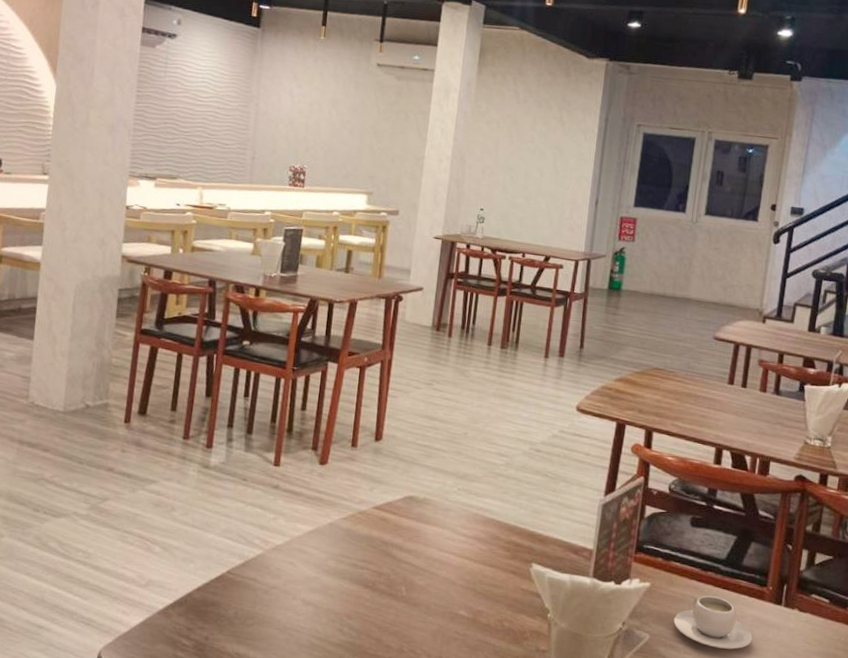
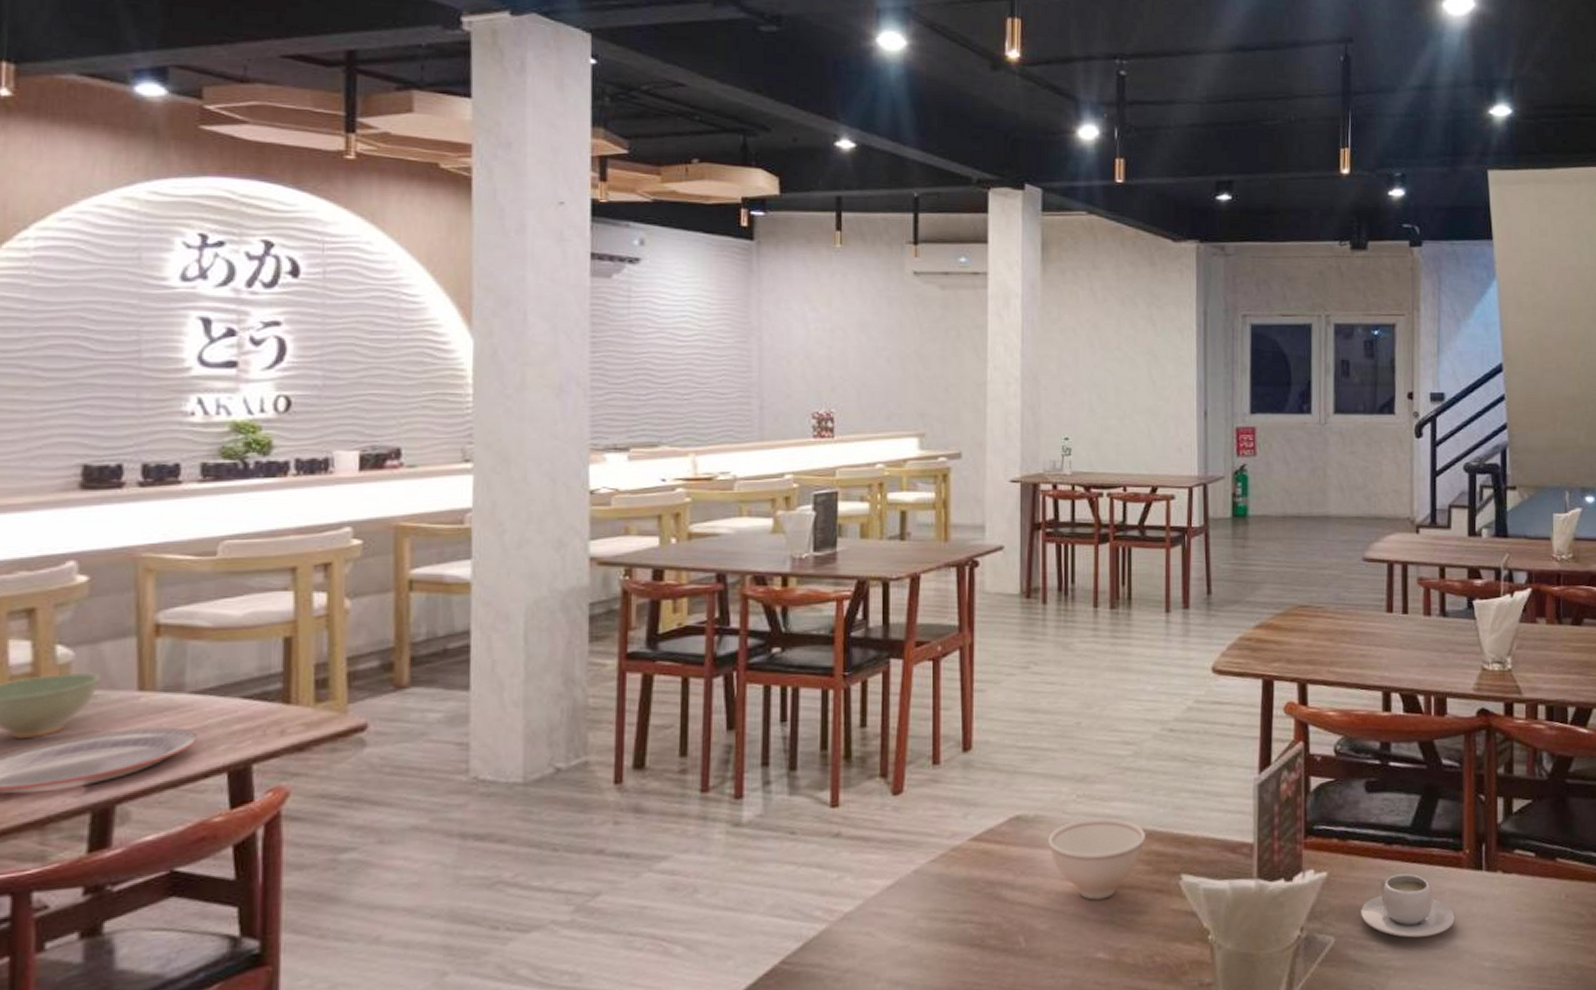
bowl: none [432,507,509,571] -> present [1048,818,1146,900]

